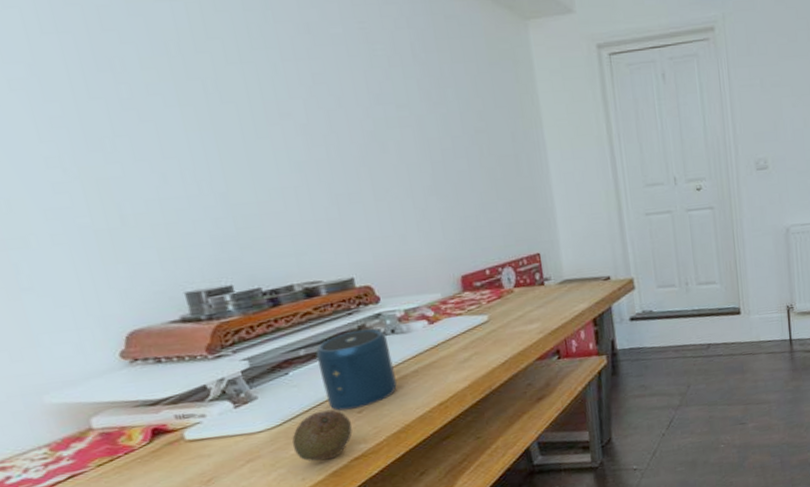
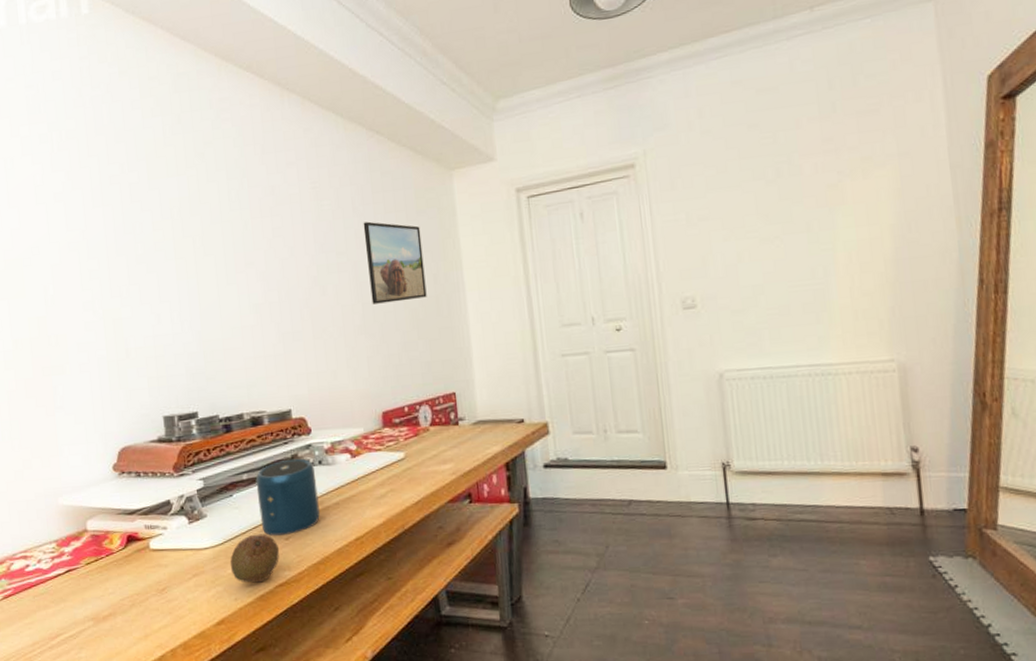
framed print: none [426,71,505,163] -> present [363,221,427,304]

